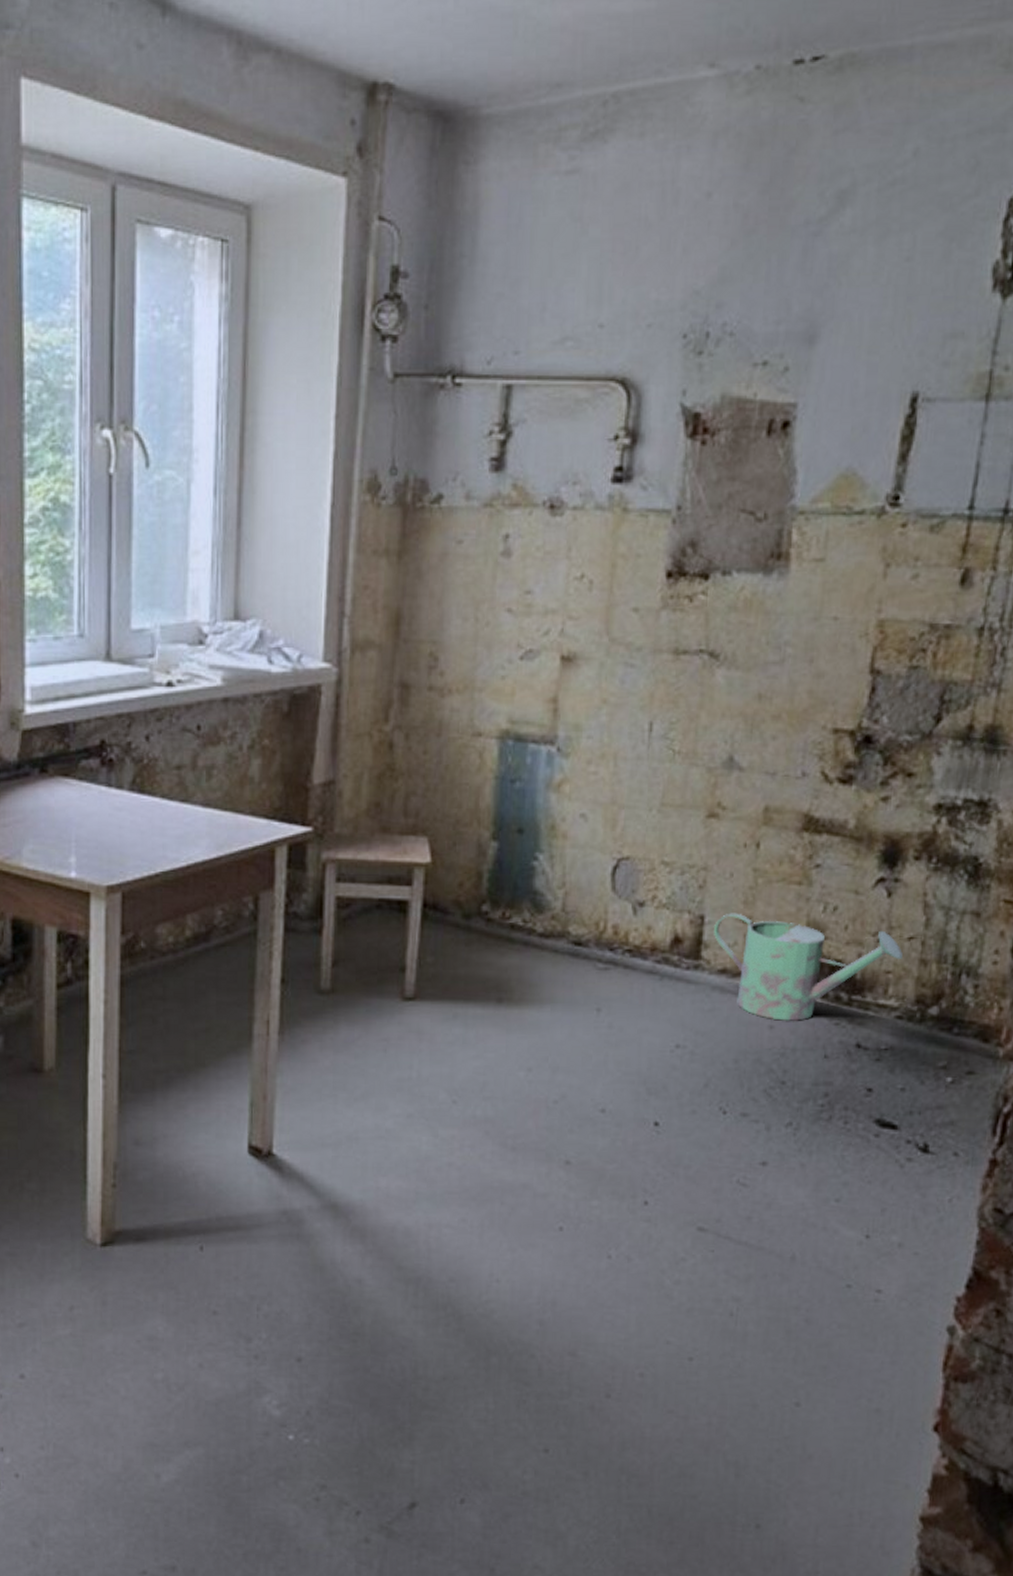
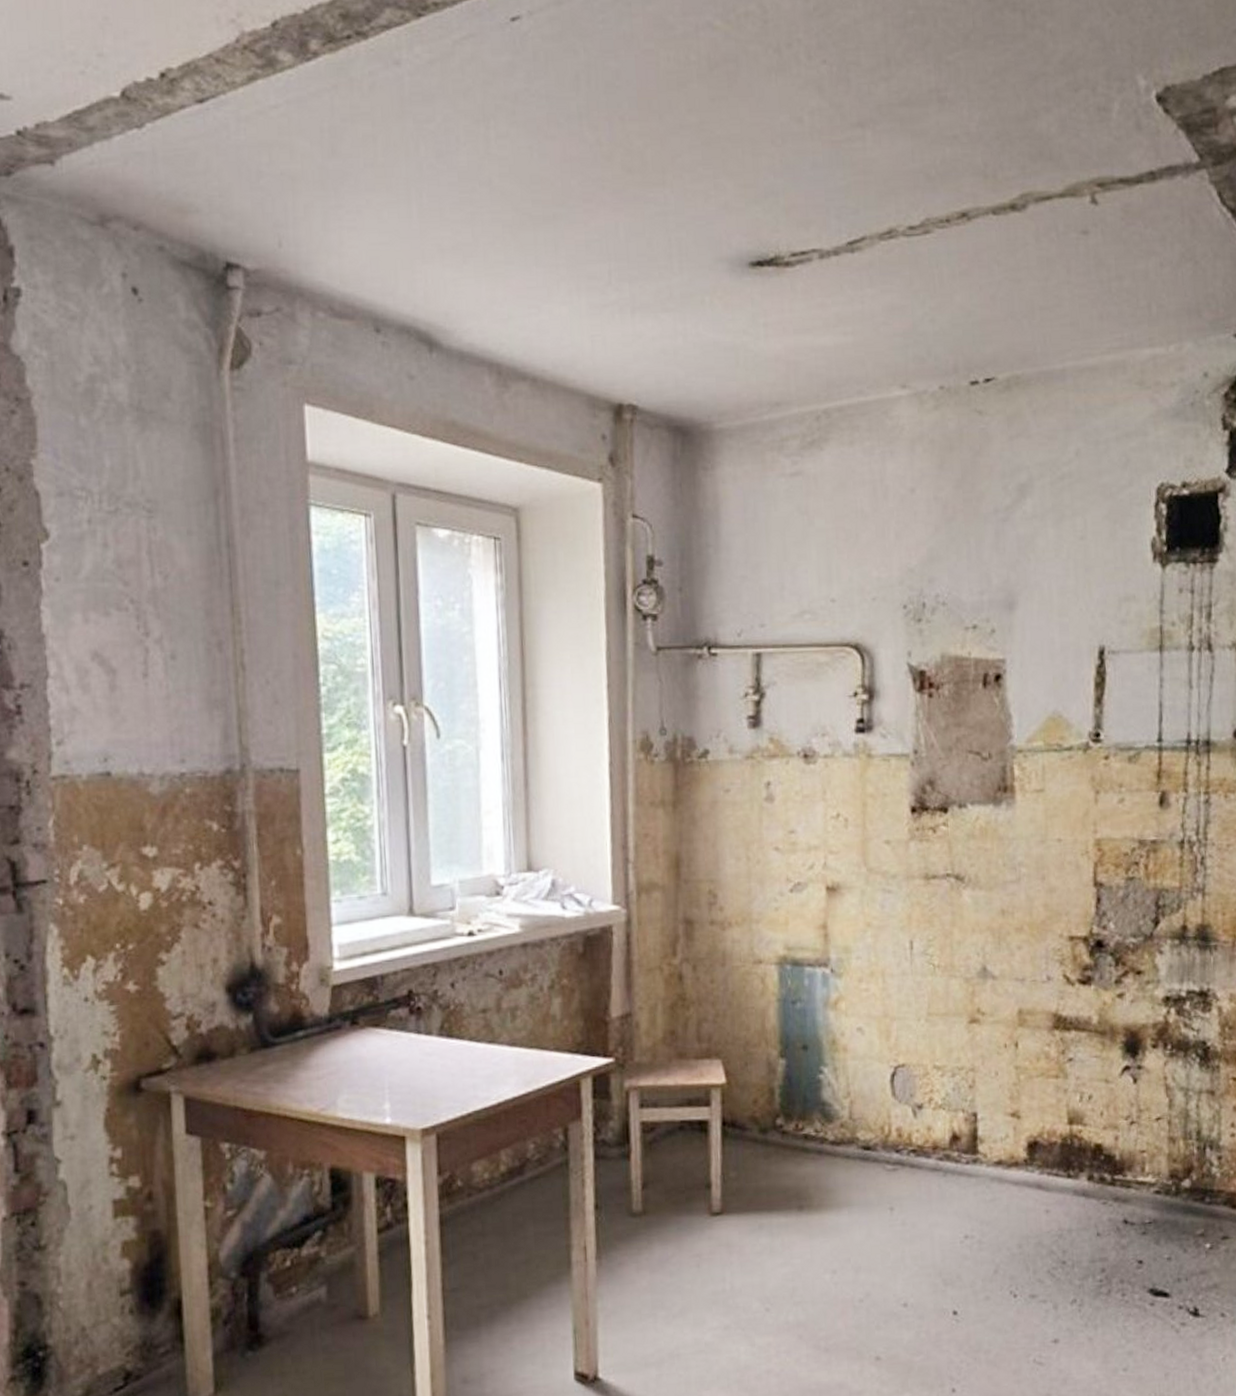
watering can: present [714,913,903,1022] -> none [986,1108,1153,1205]

